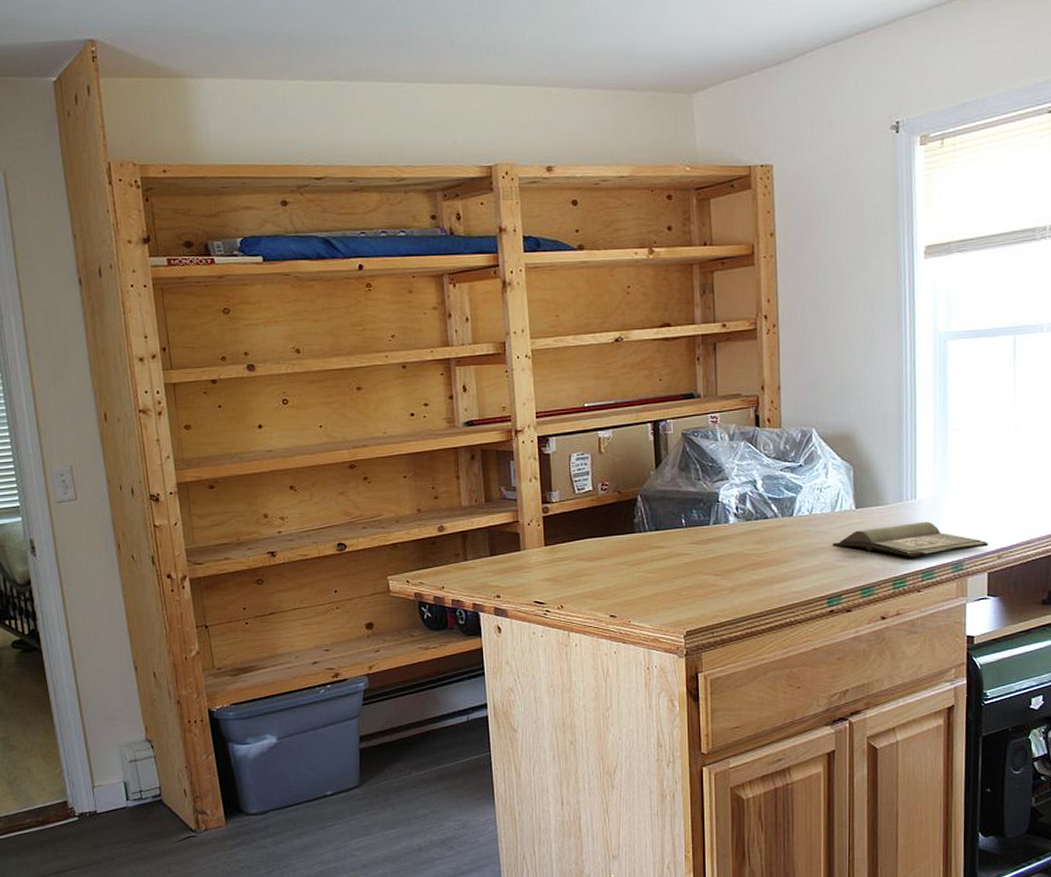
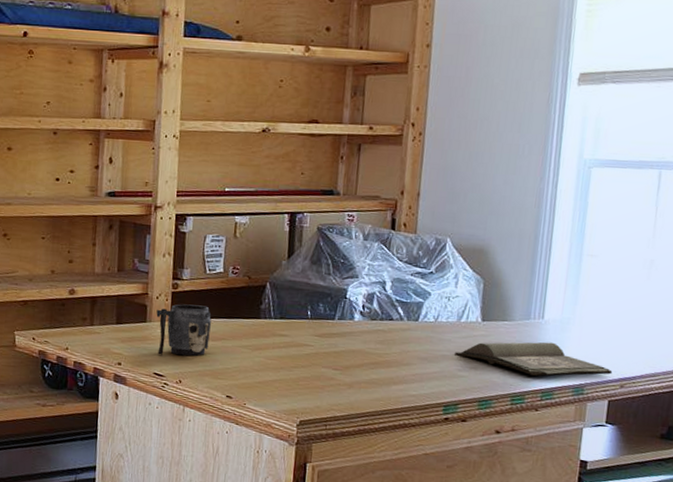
mug: none [529,527,586,582] -> present [156,304,211,356]

